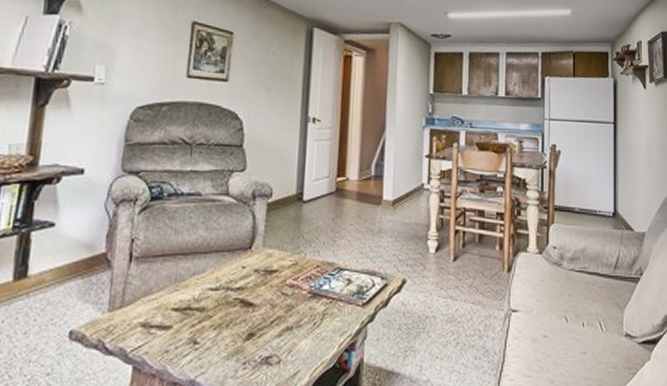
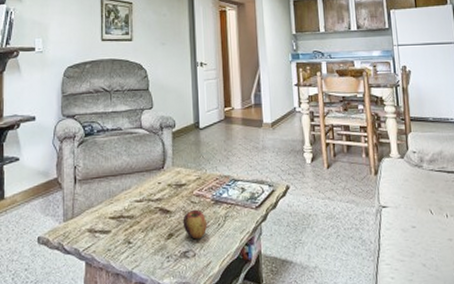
apple: none [268,303,299,342] -> present [182,209,207,240]

